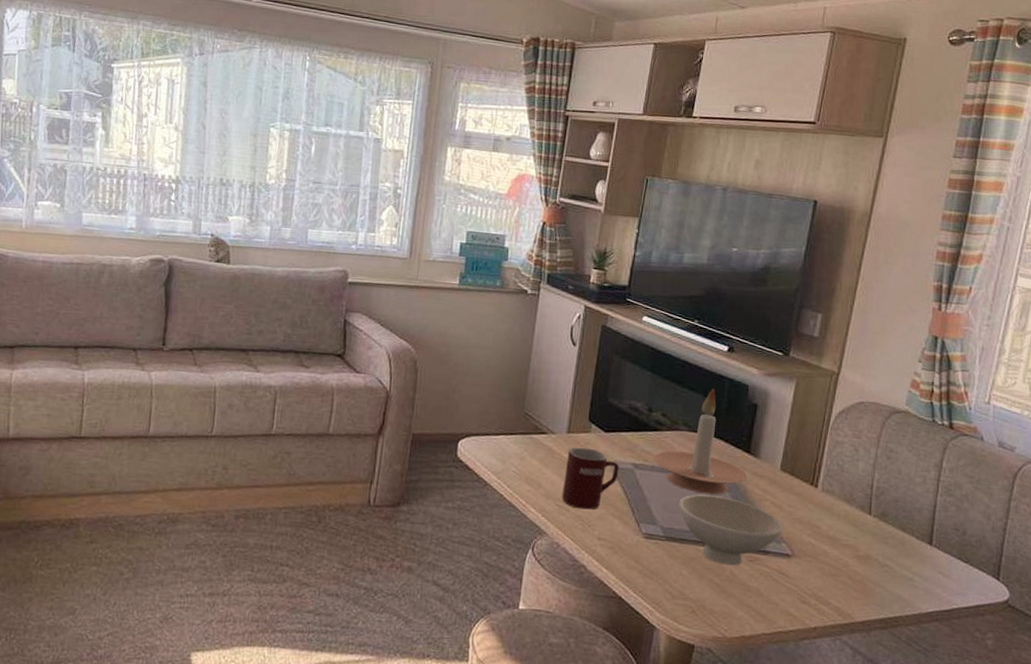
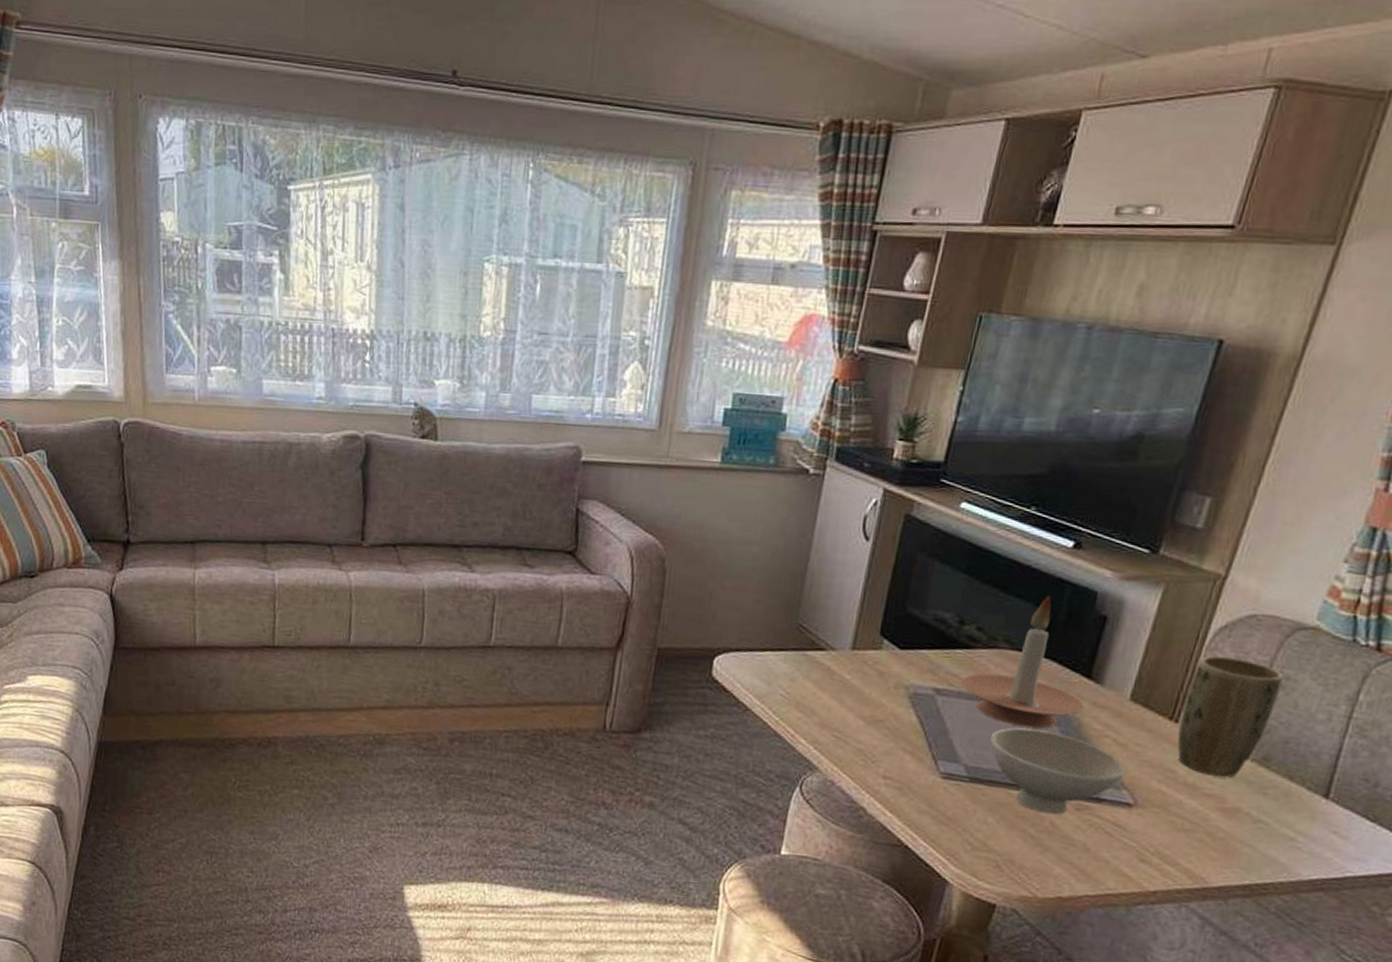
mug: present [562,447,619,510] -> none [840,667,916,743]
plant pot: none [818,433,888,531] -> present [1177,655,1284,778]

